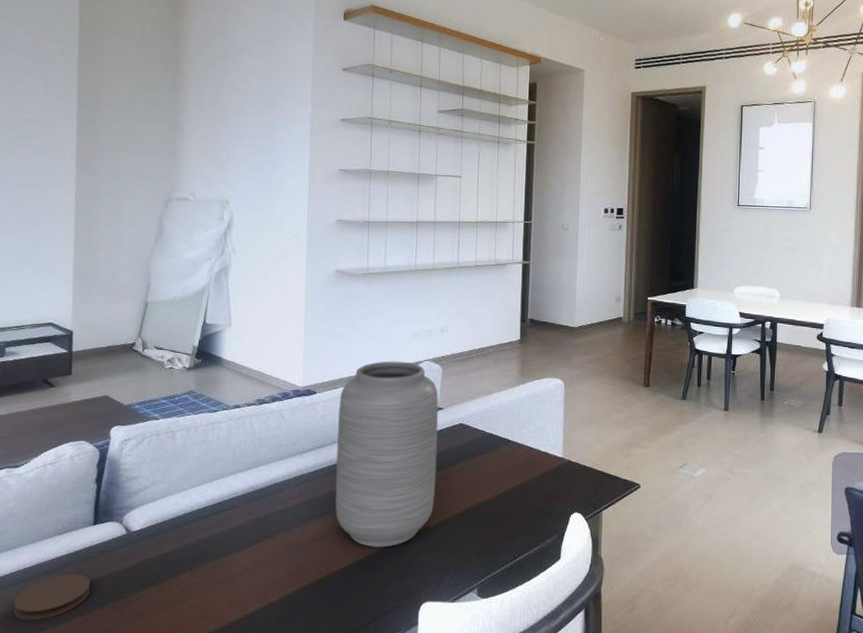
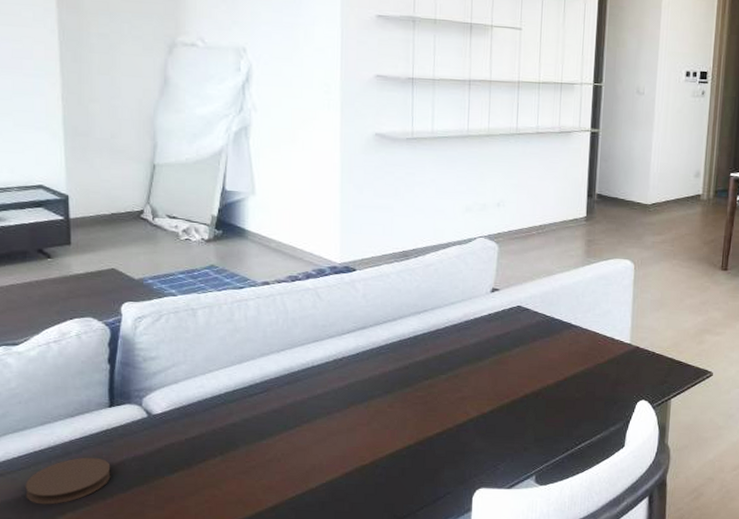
vase: present [335,361,439,548] -> none [379,236,494,434]

